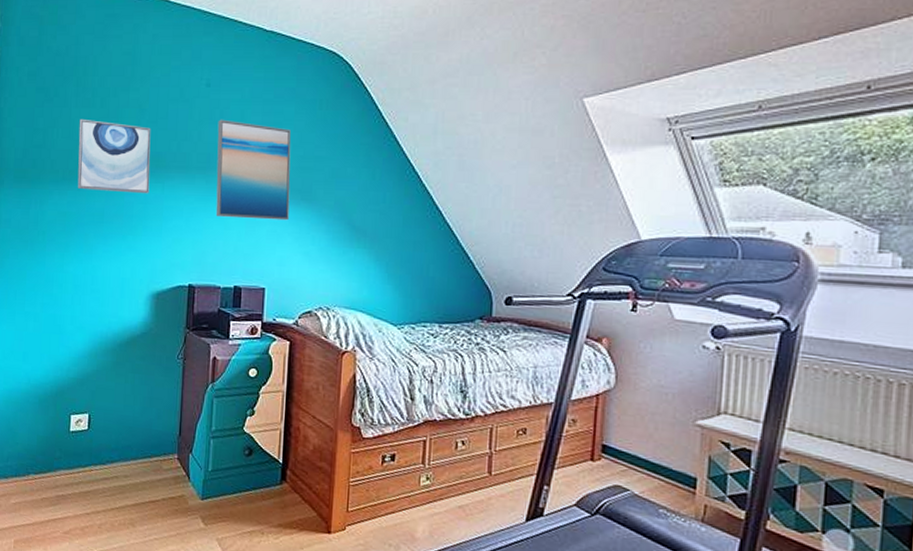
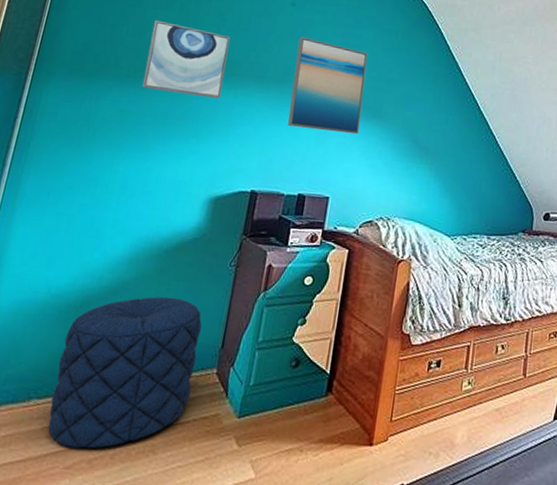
pouf: none [45,387,159,519] -> present [47,296,202,449]

